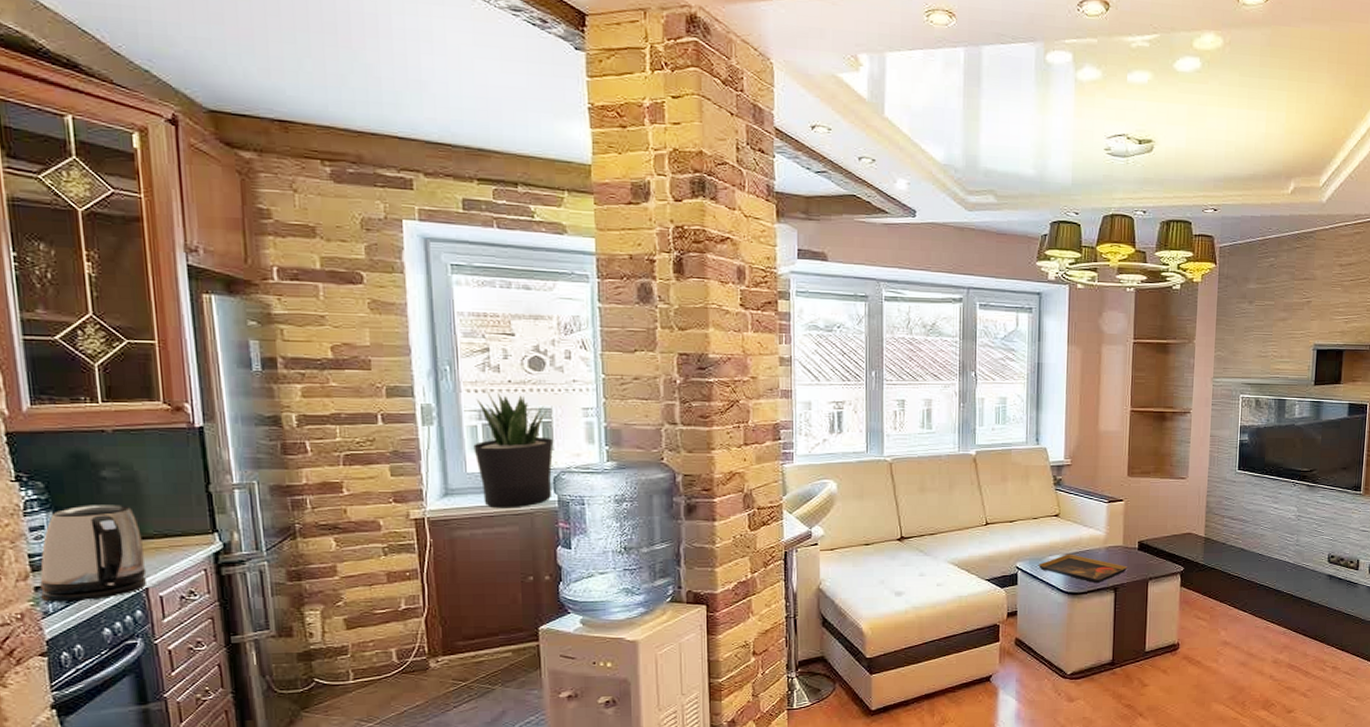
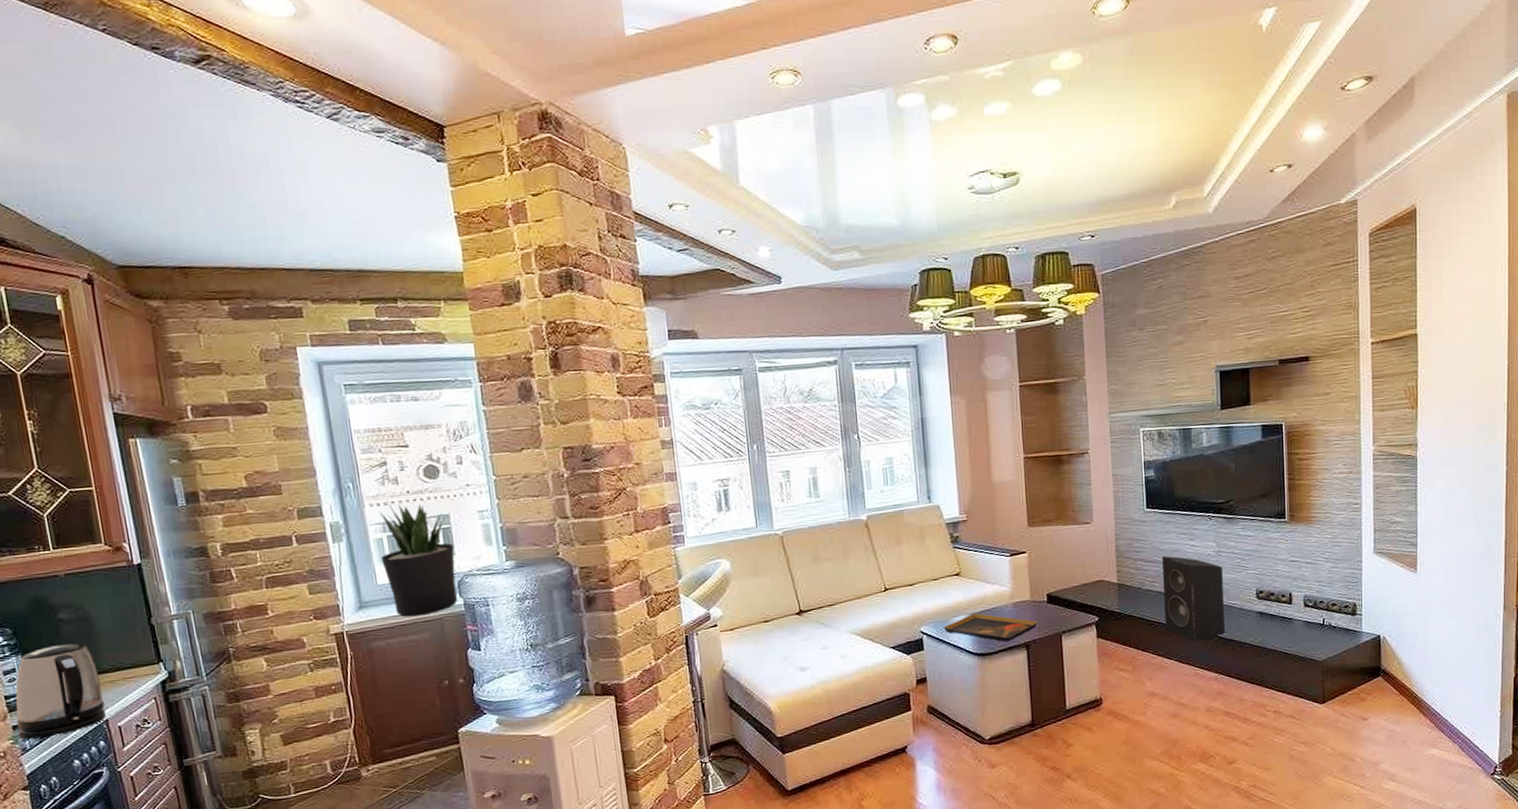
speaker: none [1244,515,1300,597] -> present [1162,555,1225,642]

